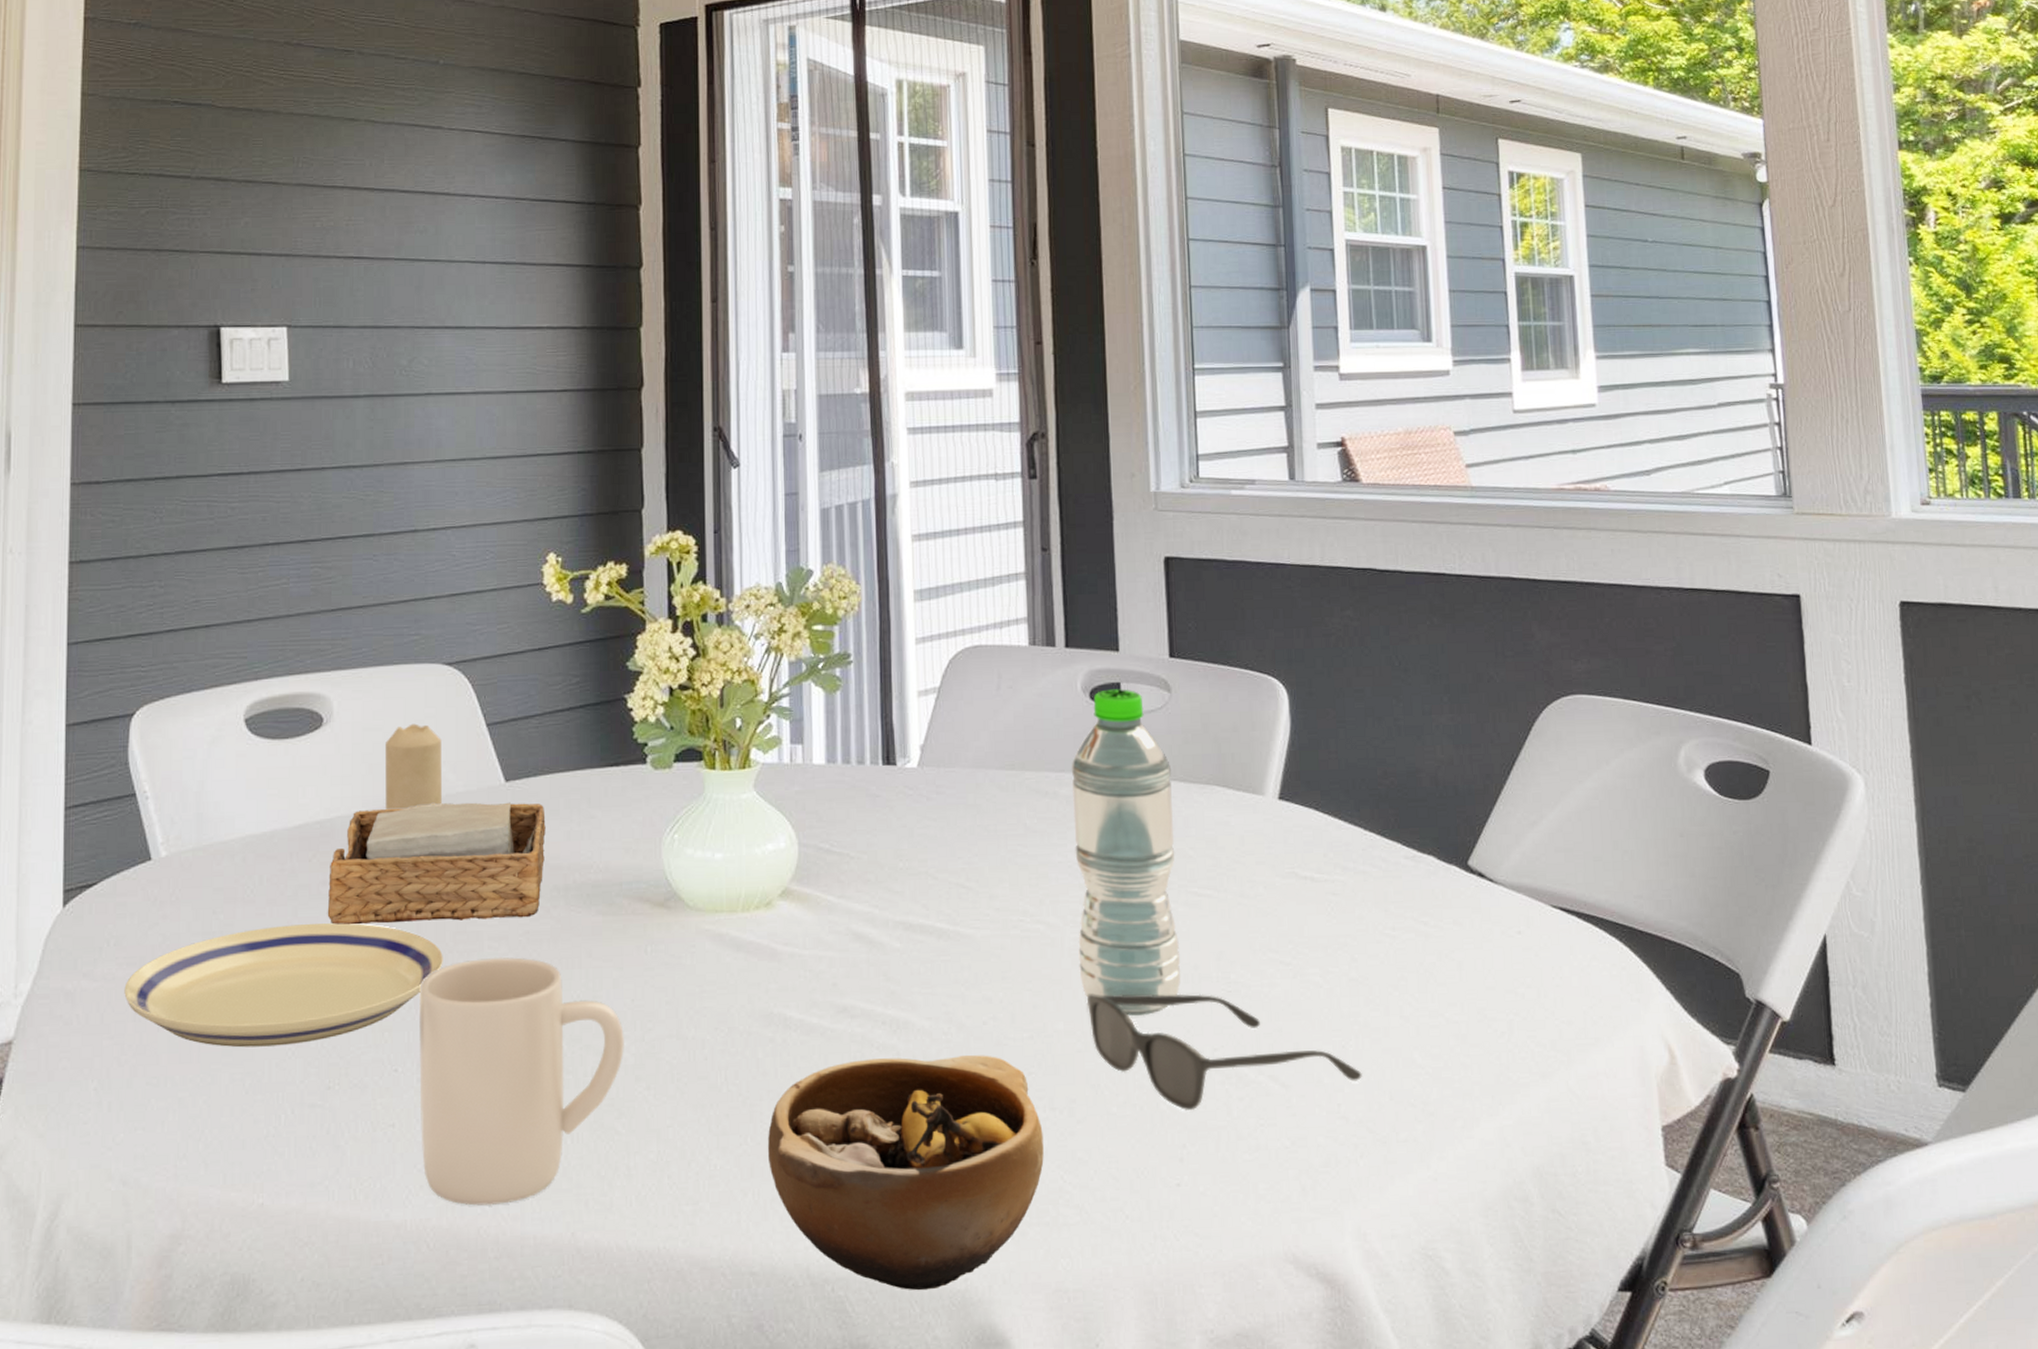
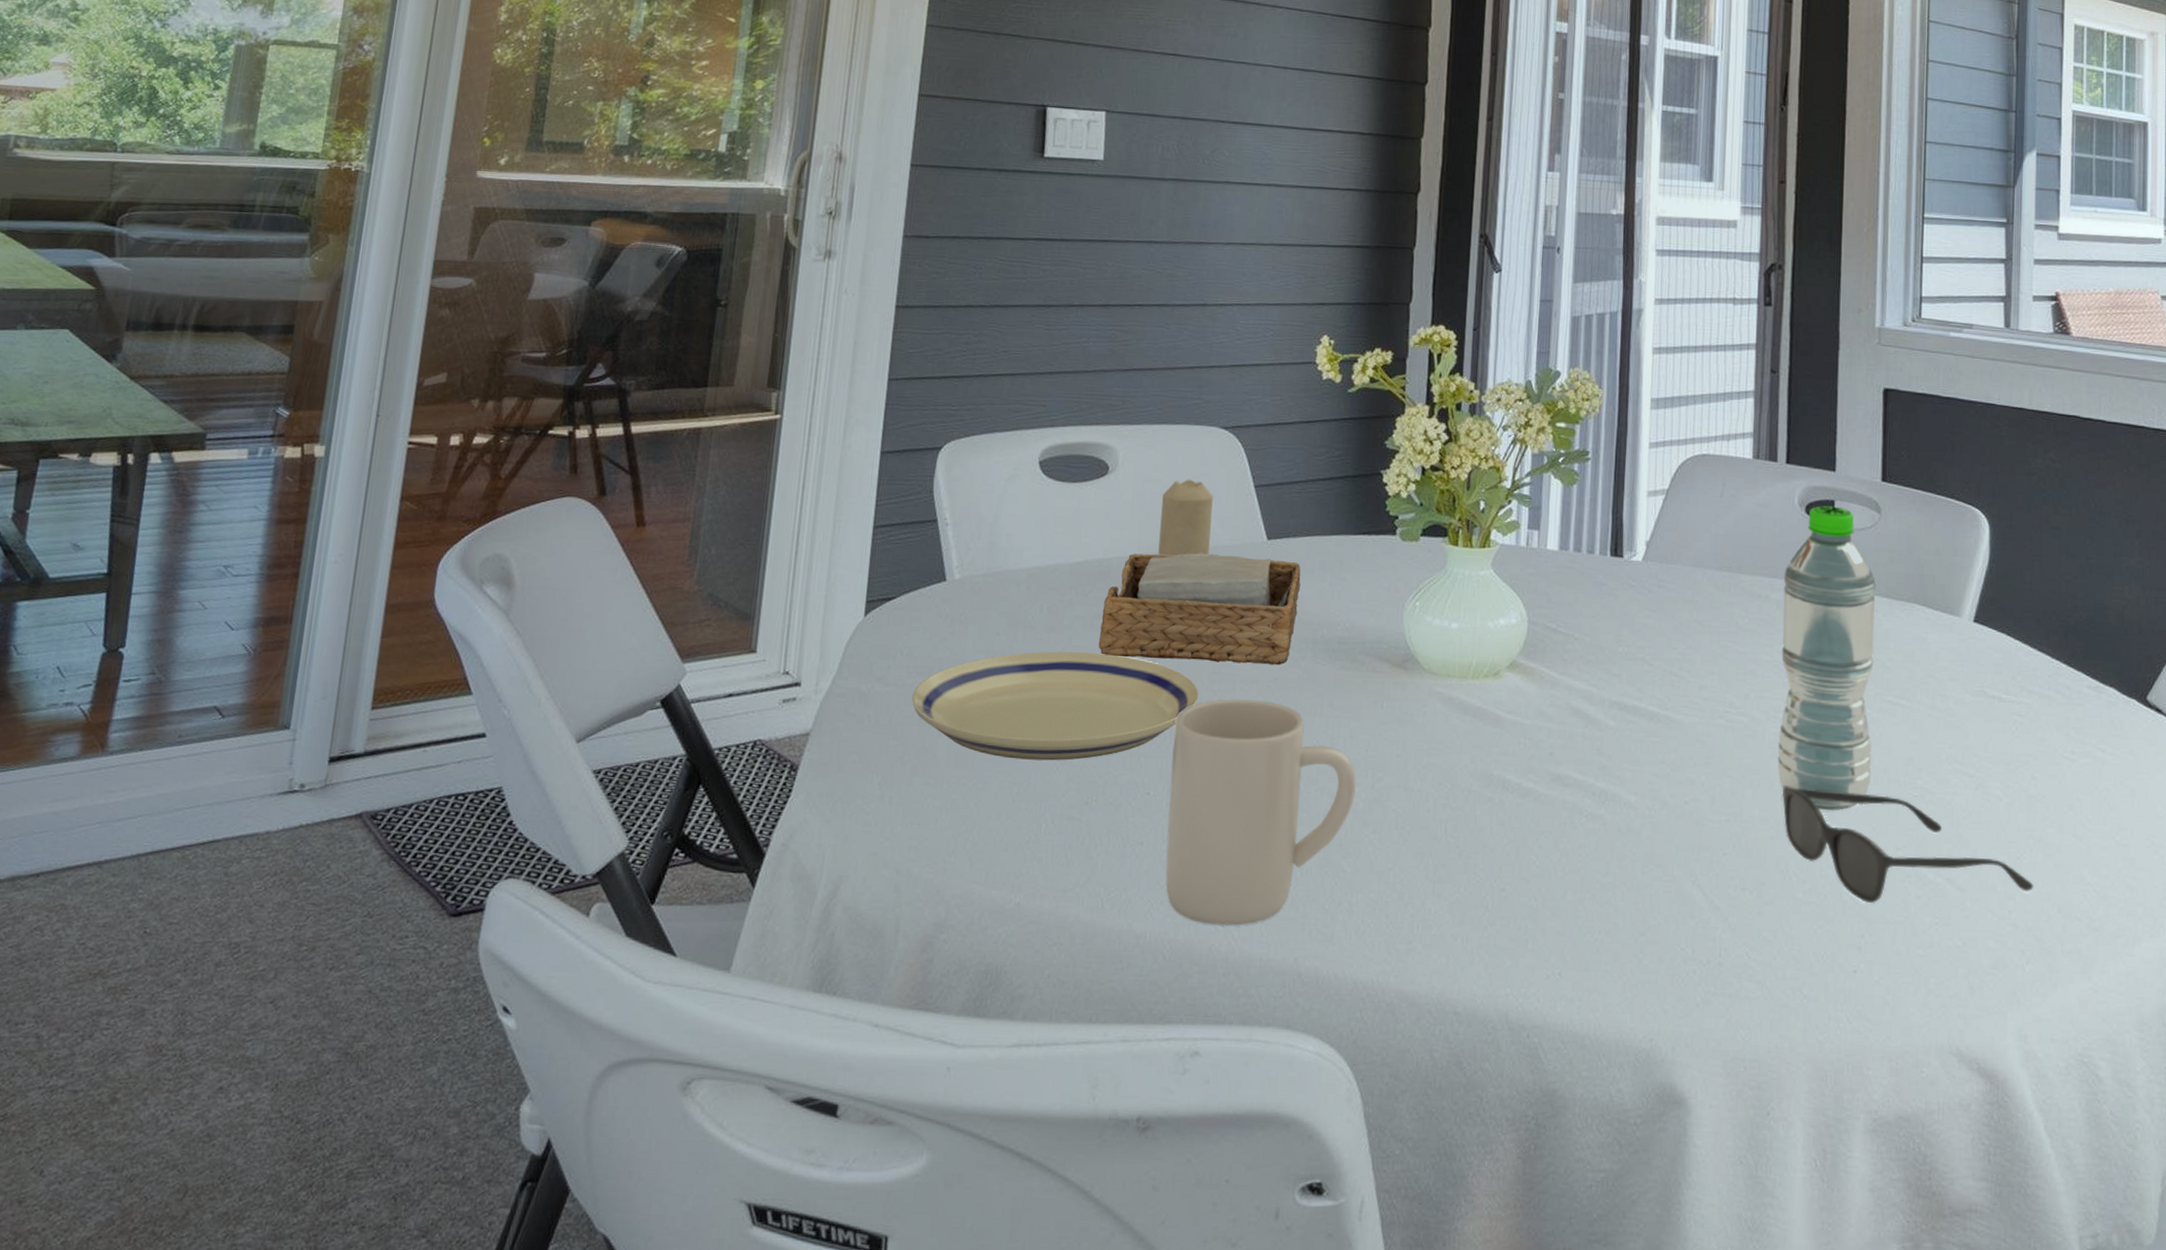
bowl: present [767,1055,1044,1291] -> none [1478,825,1733,1046]

